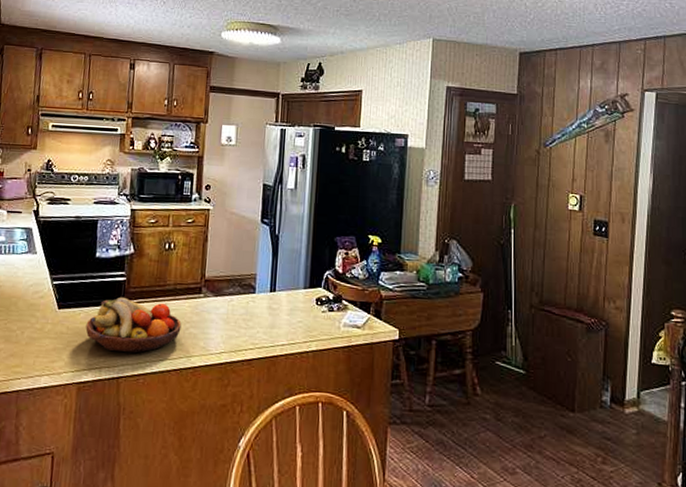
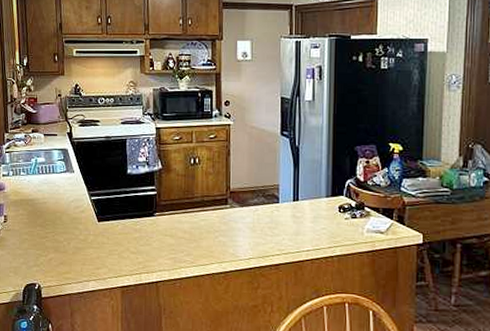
fruit bowl: present [85,297,182,353] -> none [124,209,211,260]

